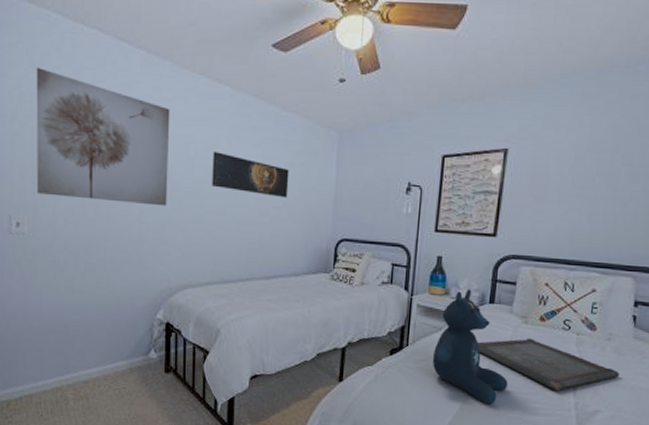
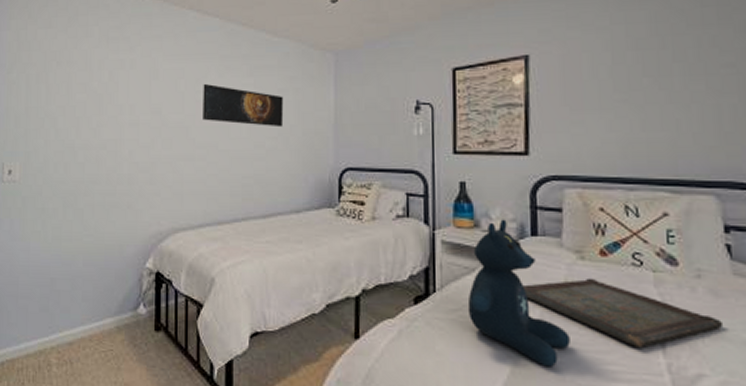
wall art: present [36,67,170,206] -> none [30,17,160,144]

